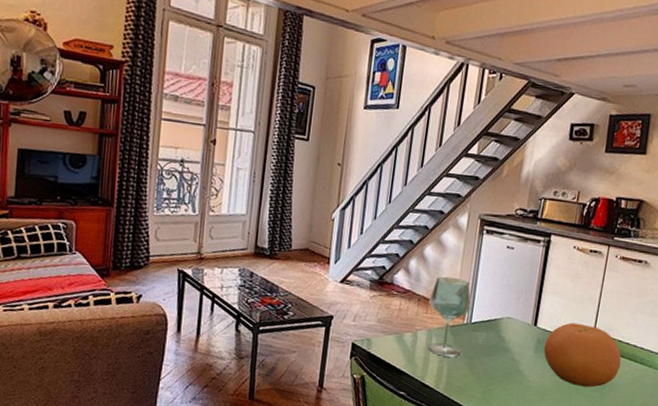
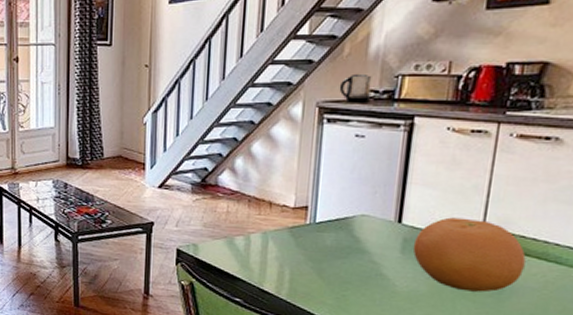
wine glass: present [428,276,472,358] -> none [262,174,315,261]
kettle: none [497,193,523,220] -> present [339,73,372,103]

